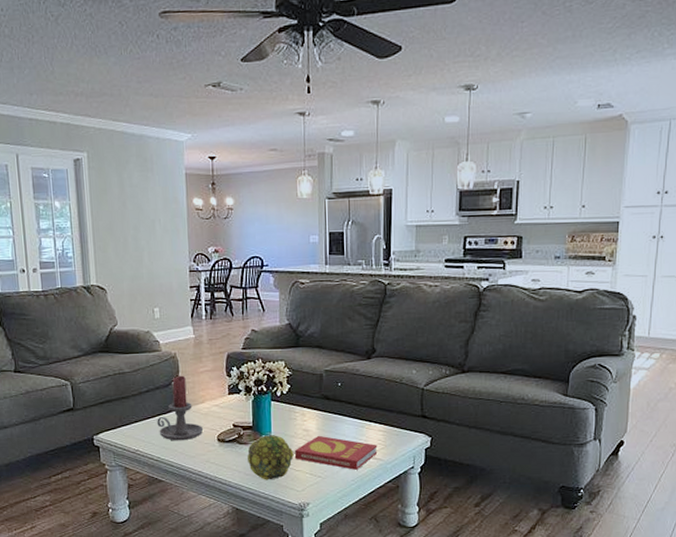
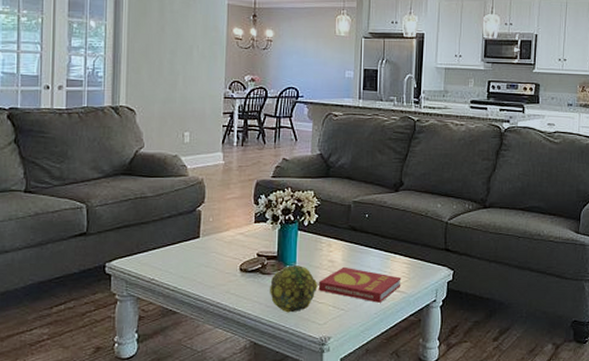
candle holder: present [157,375,204,441] -> none [177,201,226,270]

